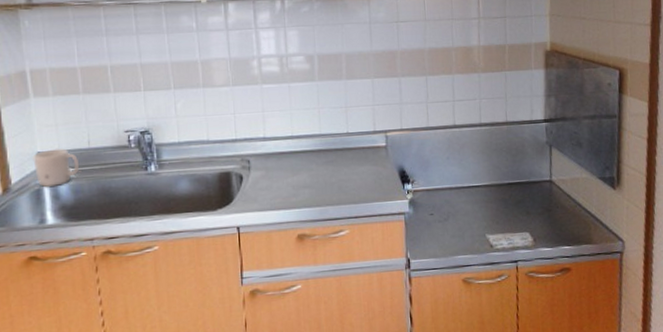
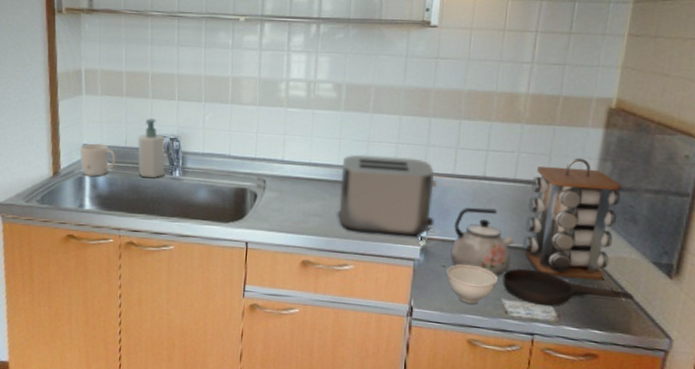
soap bottle: none [103,113,138,179] -> present [137,118,166,179]
toaster: none [324,117,417,196] -> present [337,154,437,237]
kettle: none [435,153,489,215] -> present [450,207,514,276]
bowl: none [435,208,481,245] -> present [446,263,499,304]
frying pan: none [484,202,590,233] -> present [503,268,634,305]
spice rack: none [494,97,567,206] -> present [522,158,621,281]

